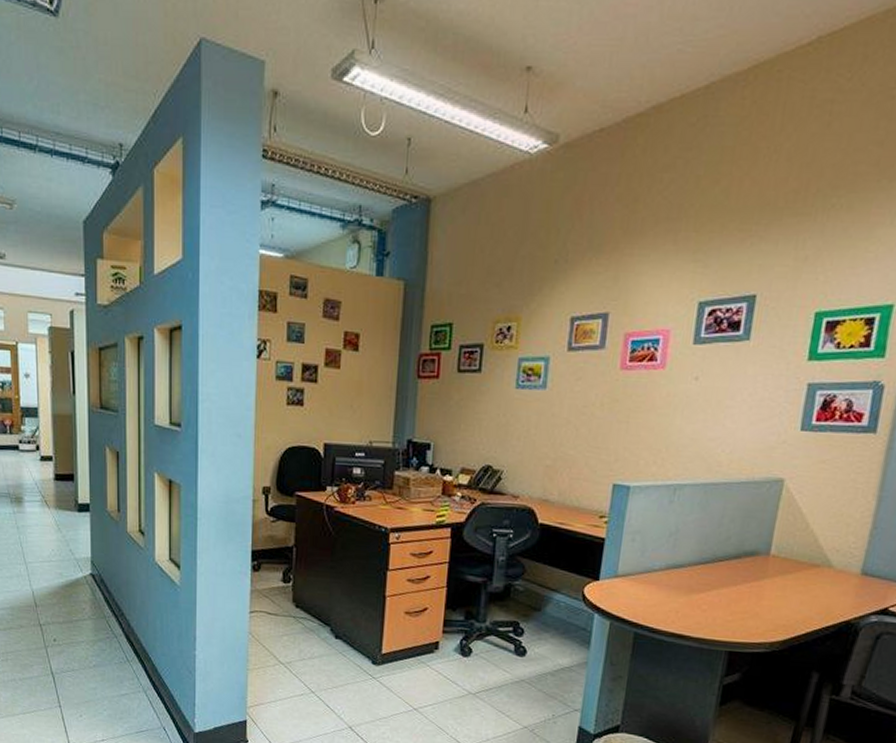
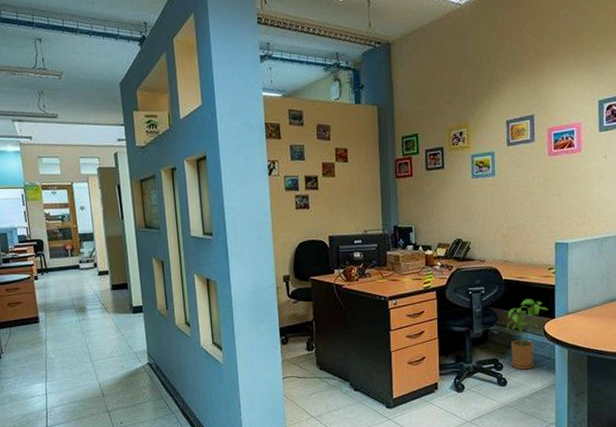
house plant: none [534,551,593,640] -> present [506,299,549,370]

